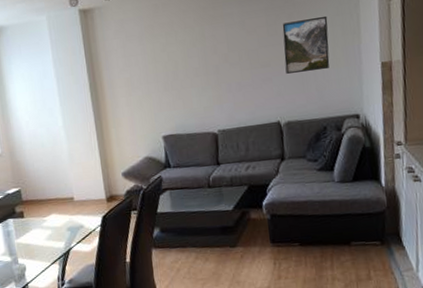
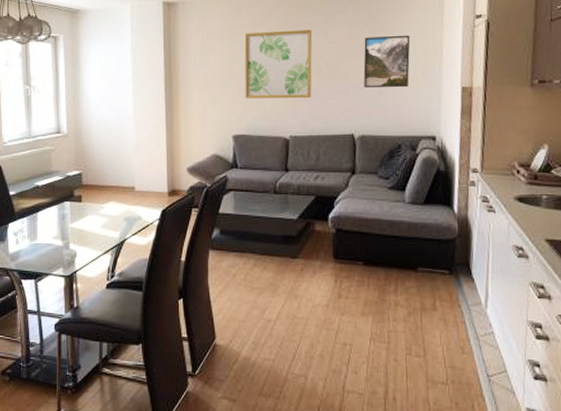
wall art: none [163,21,236,99] -> present [244,29,312,99]

